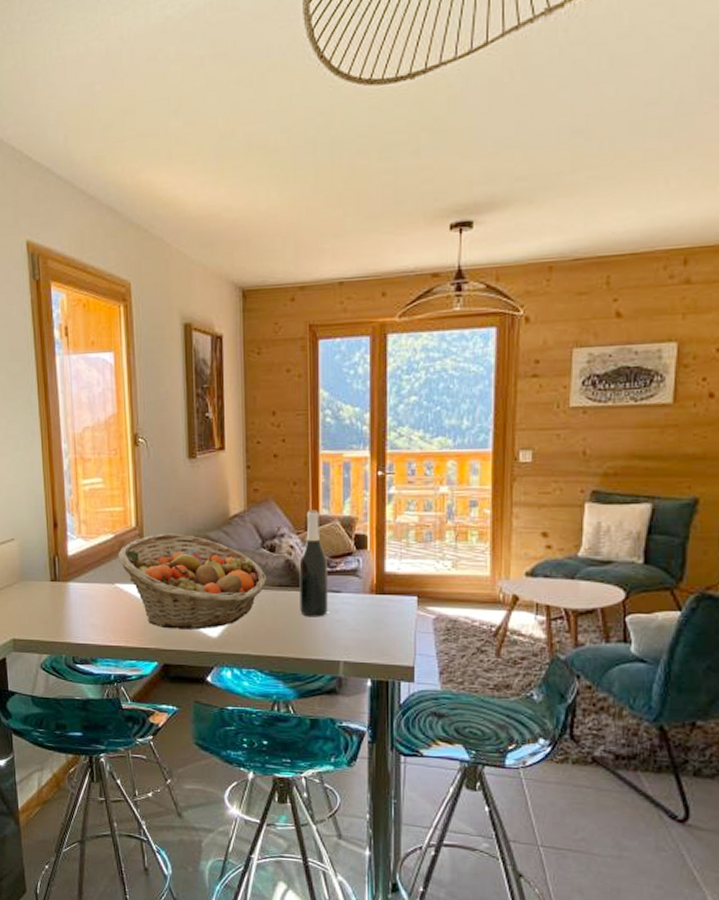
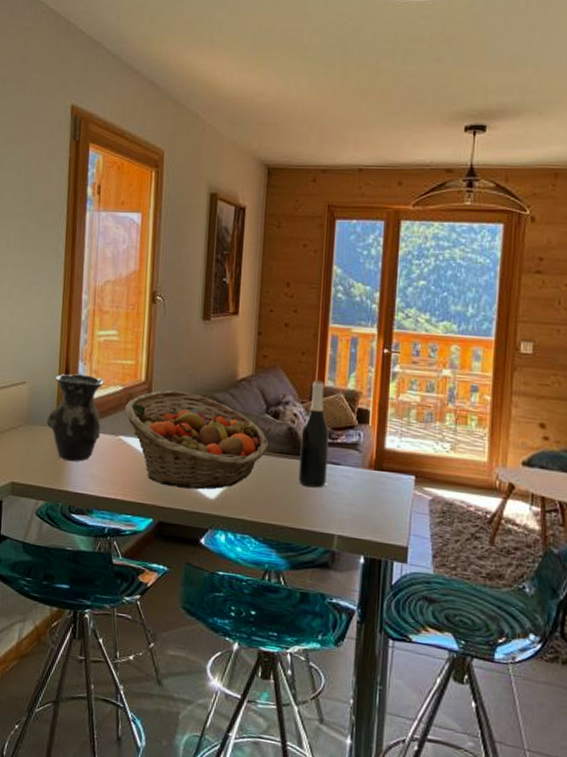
vase: none [40,526,96,613] -> present [46,374,104,461]

